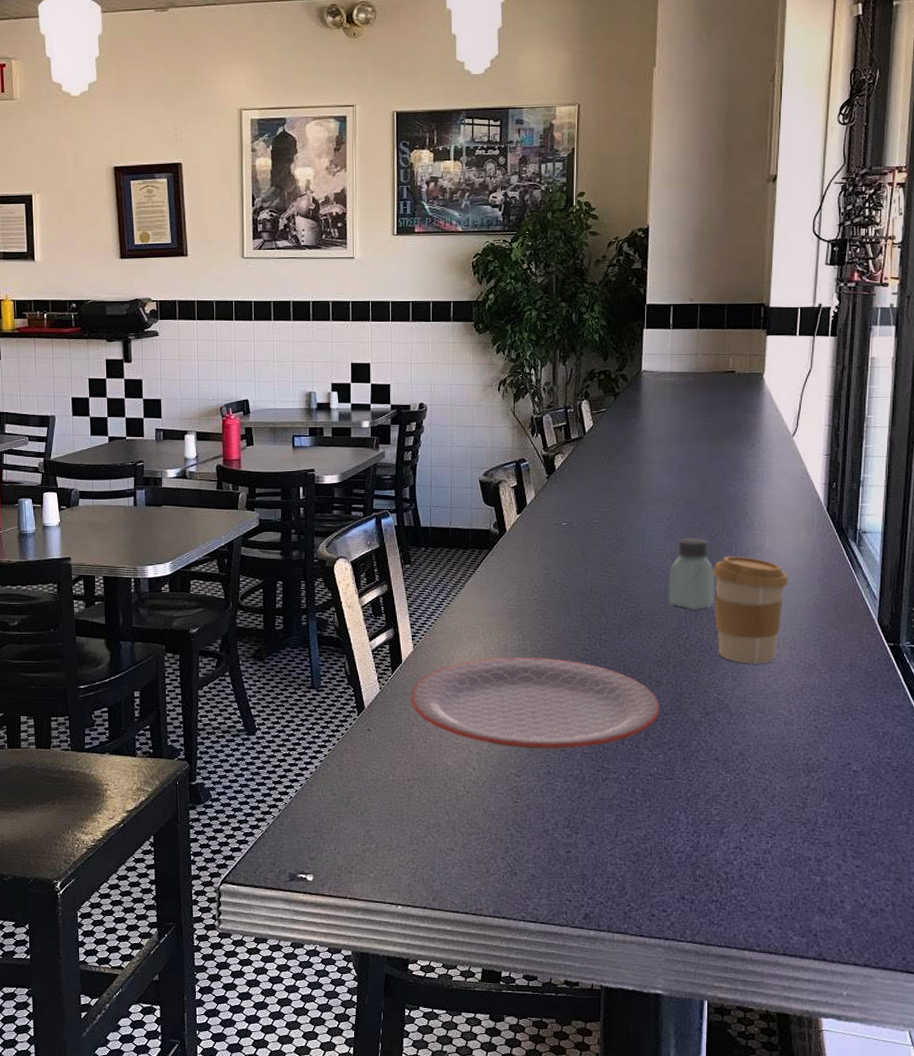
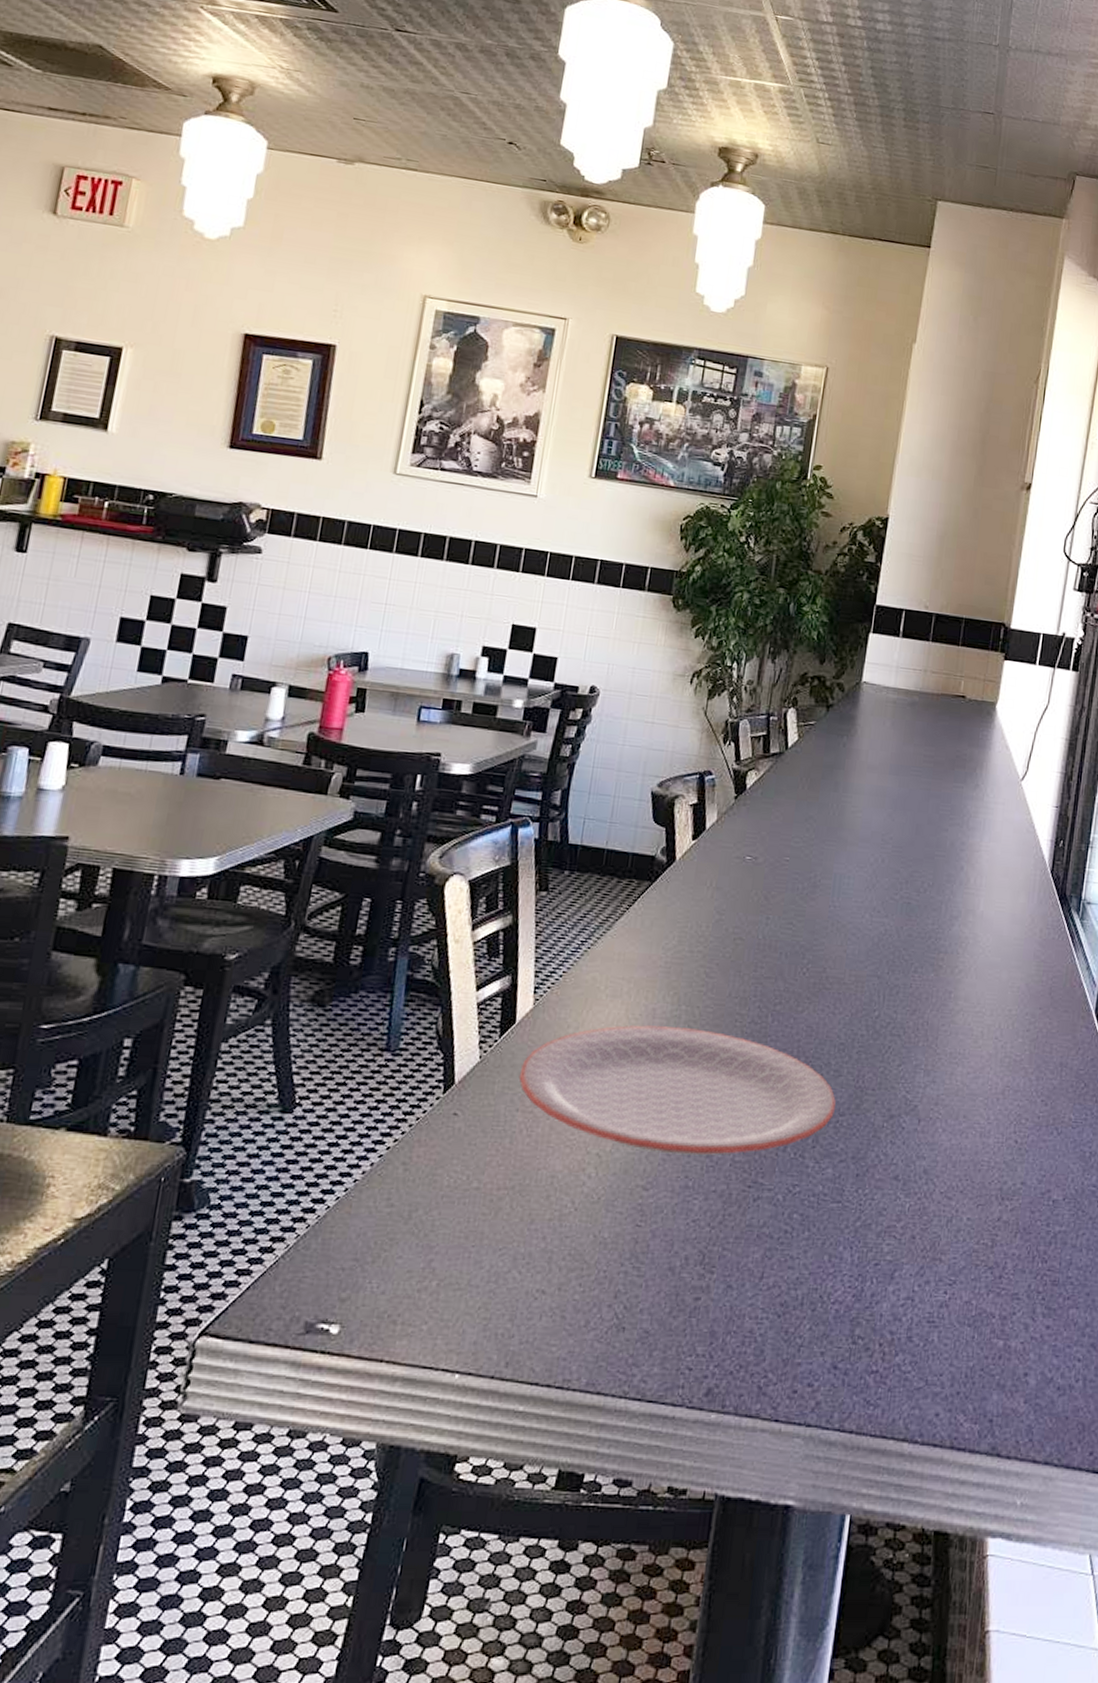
saltshaker: present [668,538,715,610] -> none [860,890,919,982]
coffee cup: present [713,555,789,664] -> none [913,917,1002,1056]

